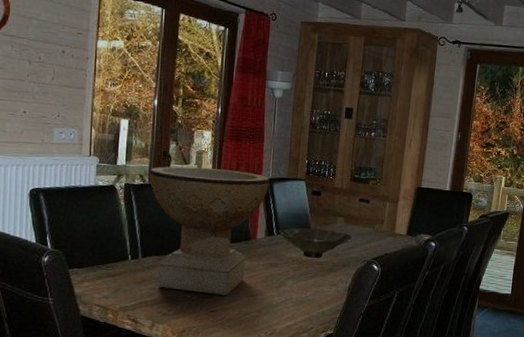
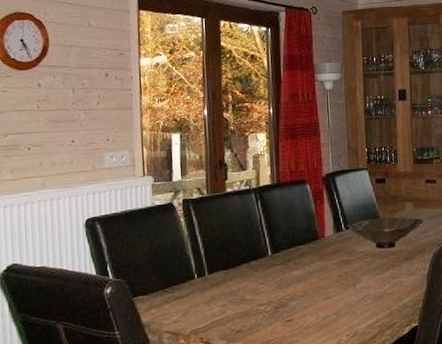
decorative bowl: present [149,166,270,296] -> none [207,169,331,304]

